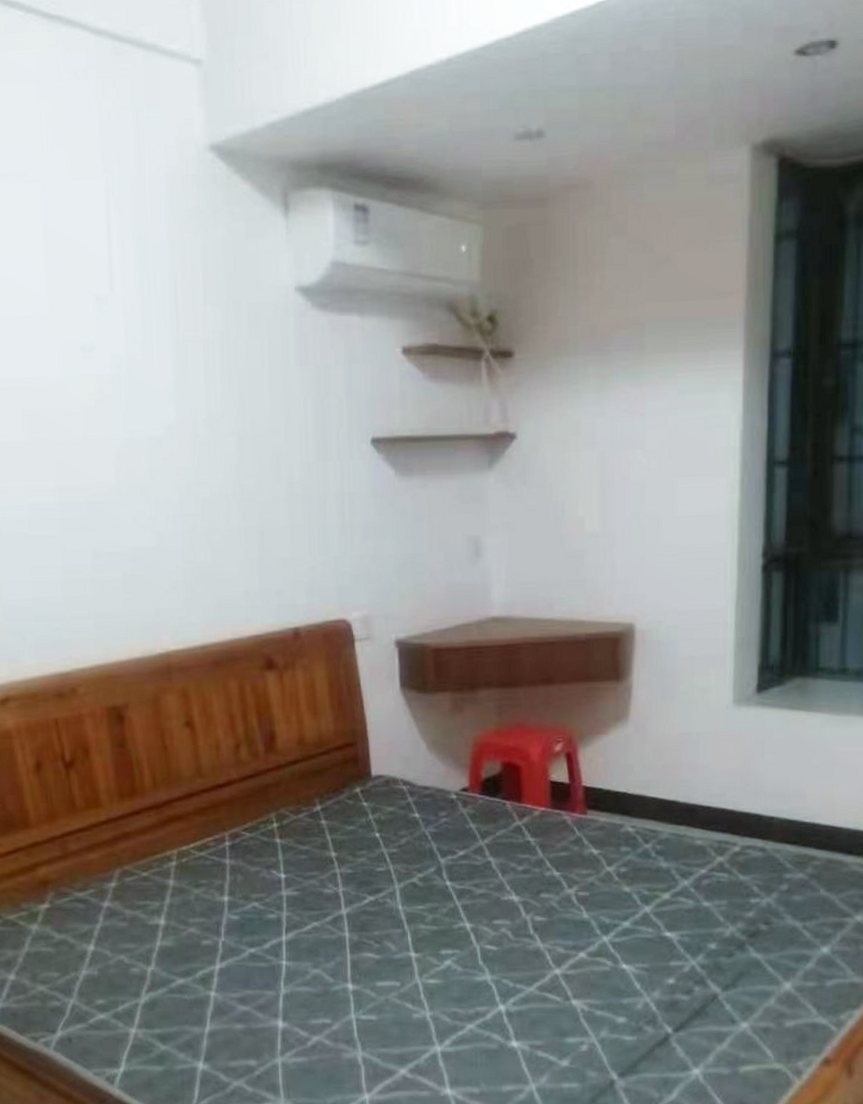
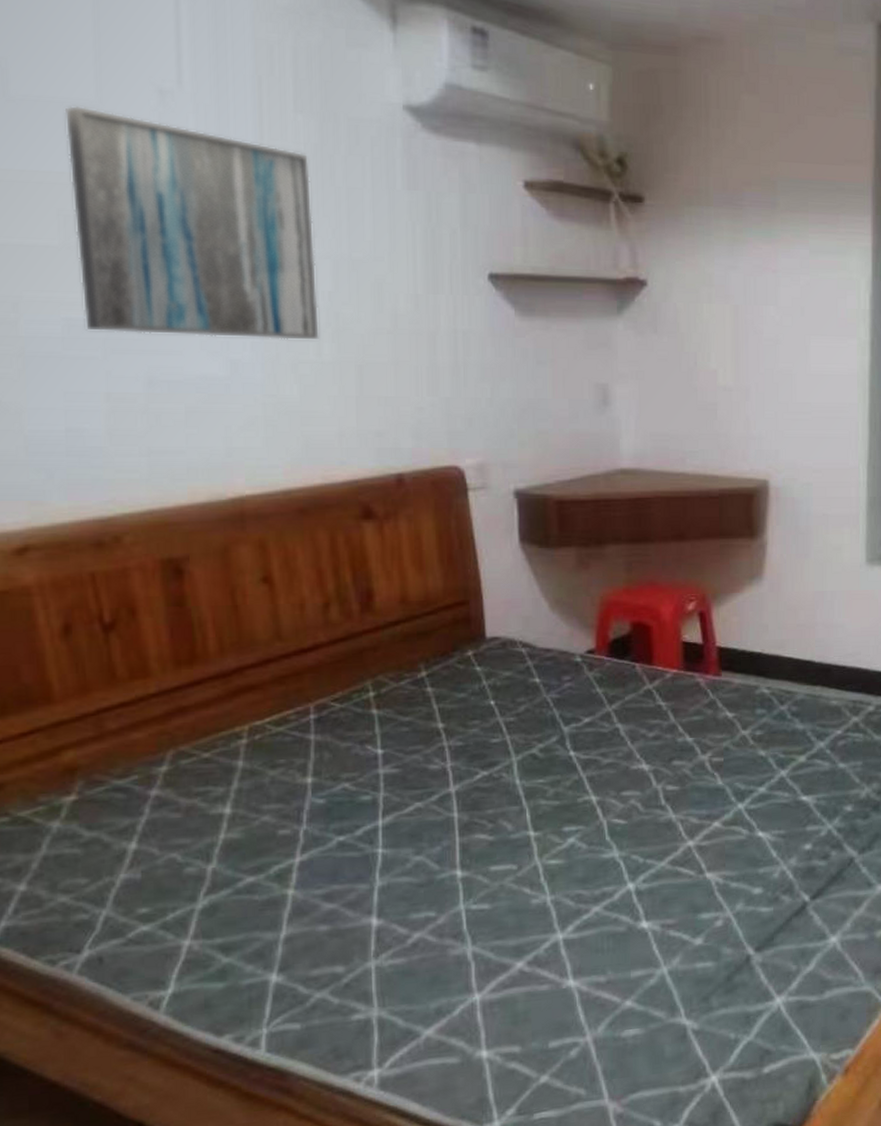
wall art: none [25,318,229,514] -> present [64,105,320,340]

